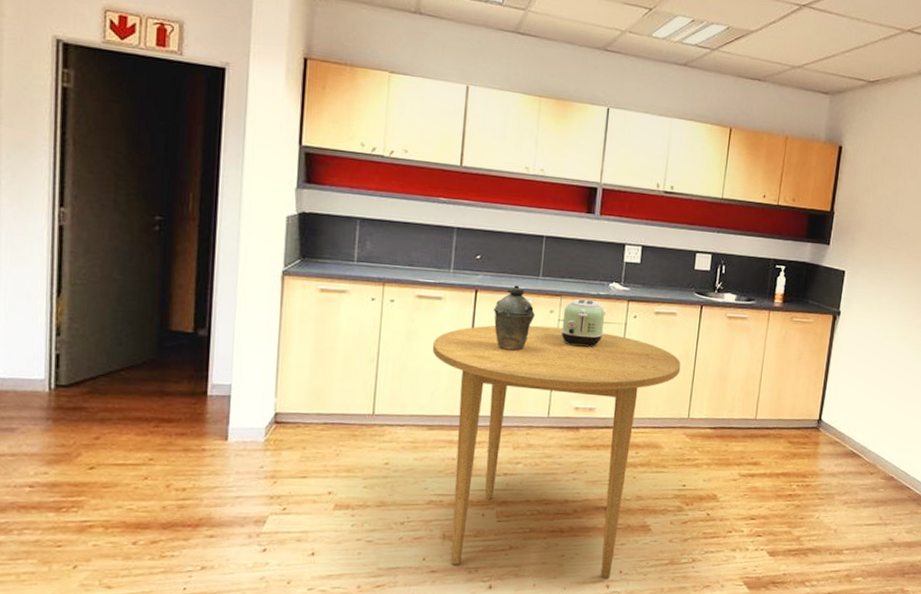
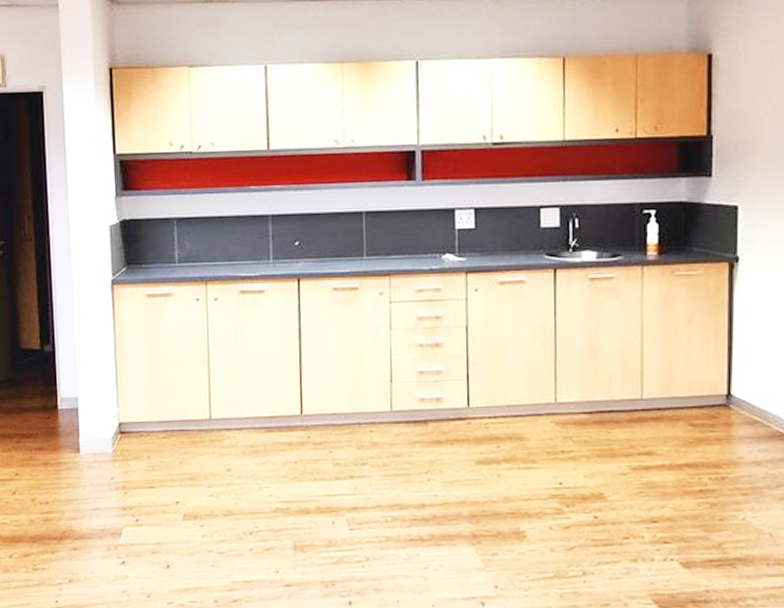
dining table: present [432,325,681,578] -> none [260,310,539,594]
kettle: present [493,284,535,351] -> none [318,268,363,342]
toaster: present [561,298,605,347] -> none [394,275,442,330]

